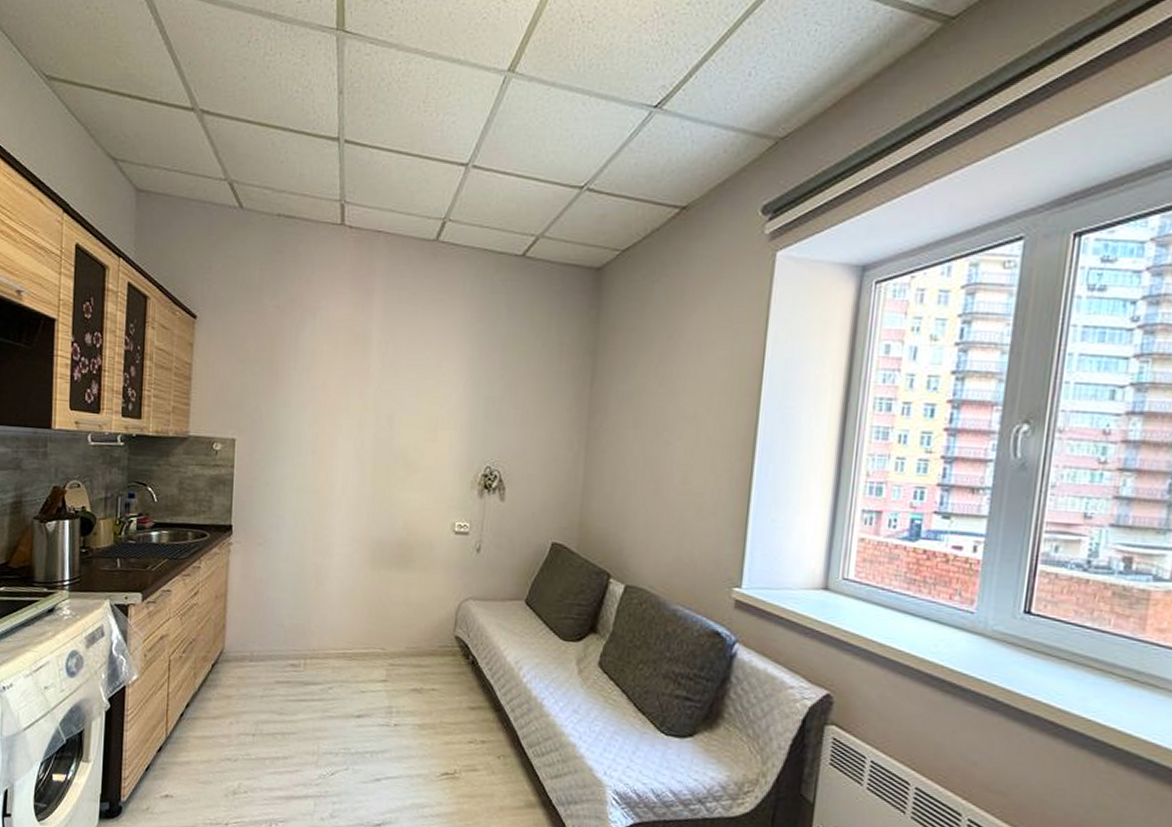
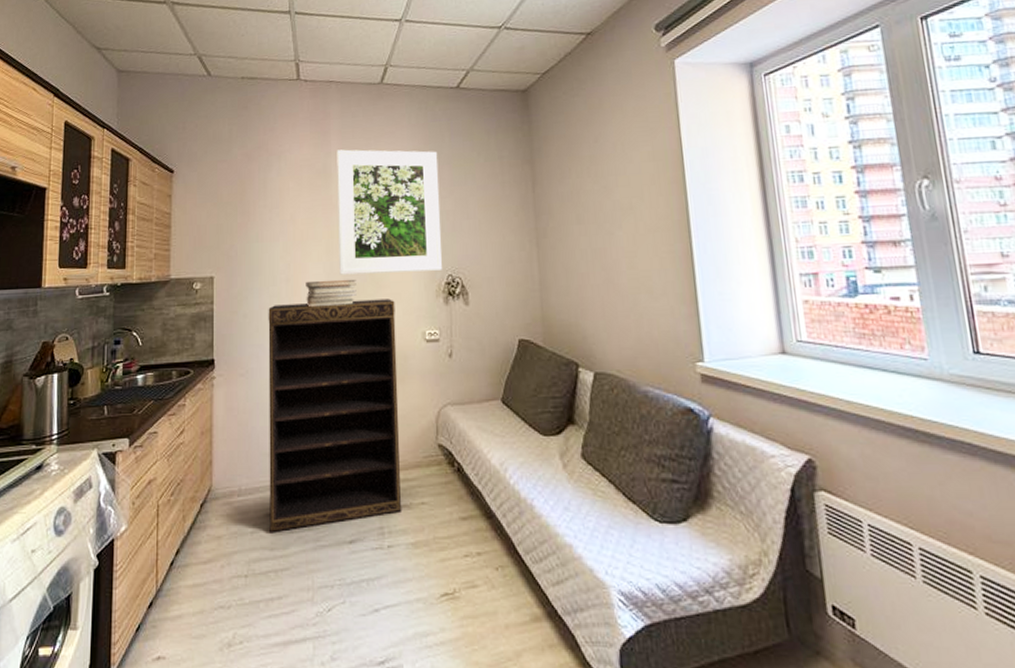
bookshelf: none [279,476,426,700] -> present [268,299,402,533]
book stack: none [332,456,387,486] -> present [306,279,357,308]
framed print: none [370,313,491,461] -> present [337,149,442,275]

